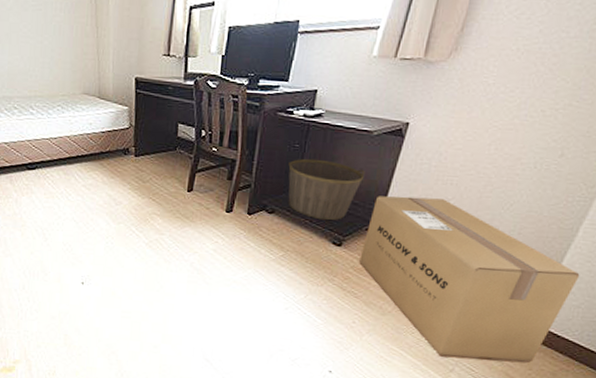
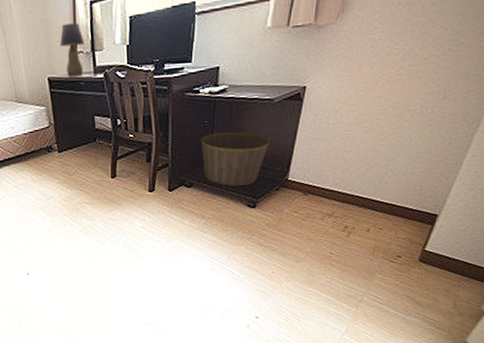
table lamp: none [152,25,179,80] -> present [59,22,85,77]
box: present [359,196,580,363] -> none [273,152,466,290]

